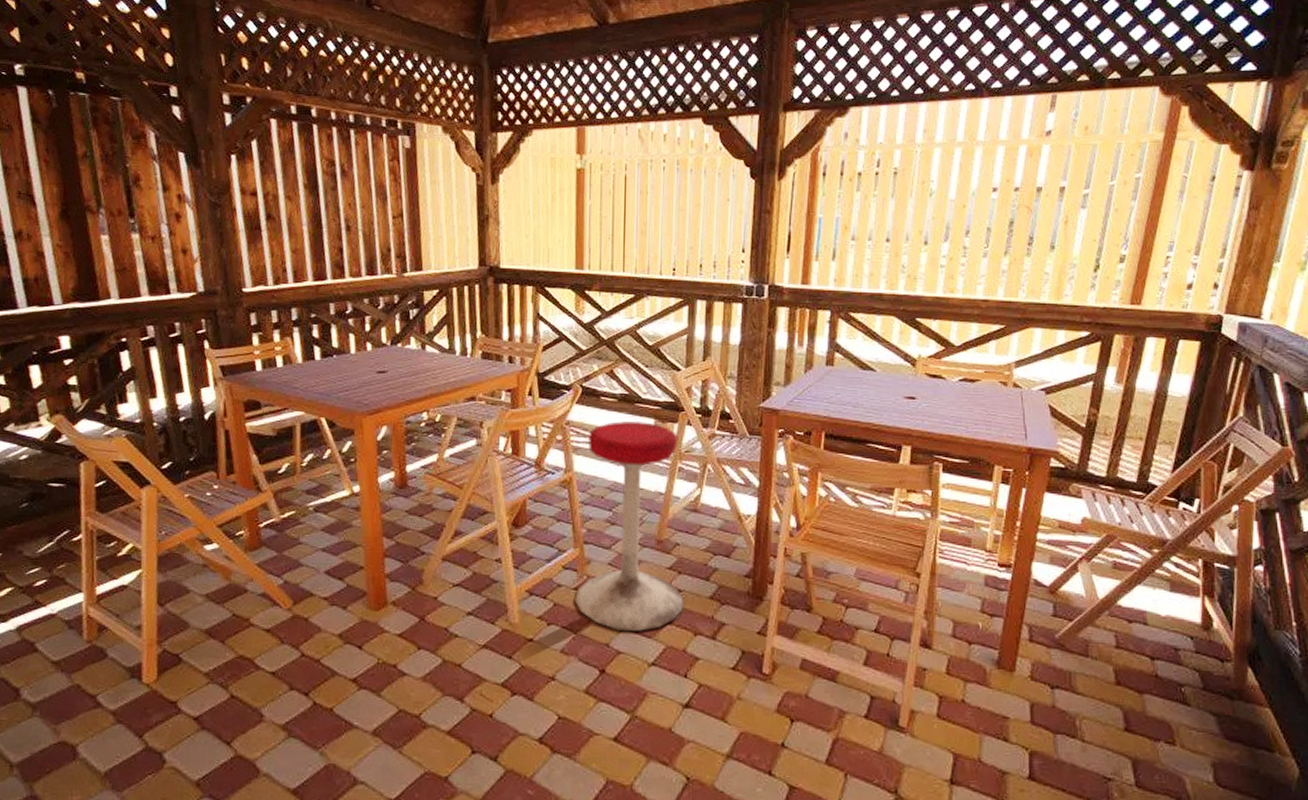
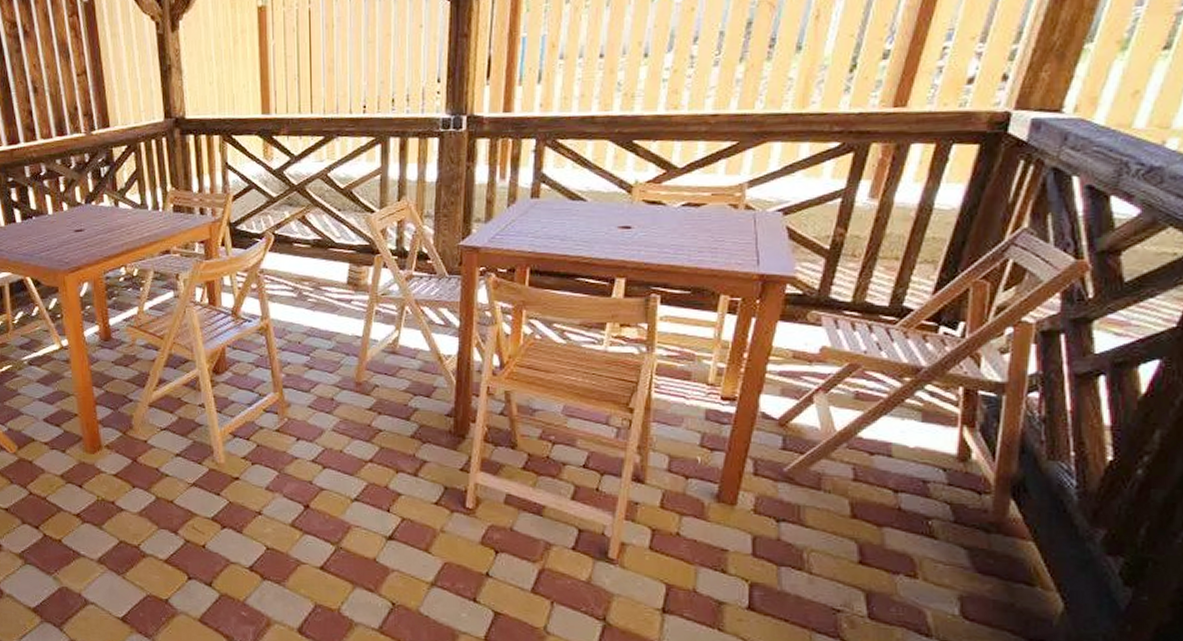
stool: present [575,421,684,631] -> none [277,266,384,469]

